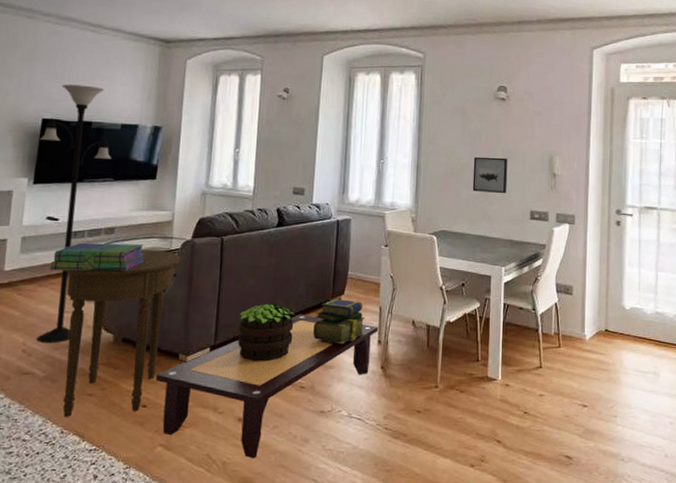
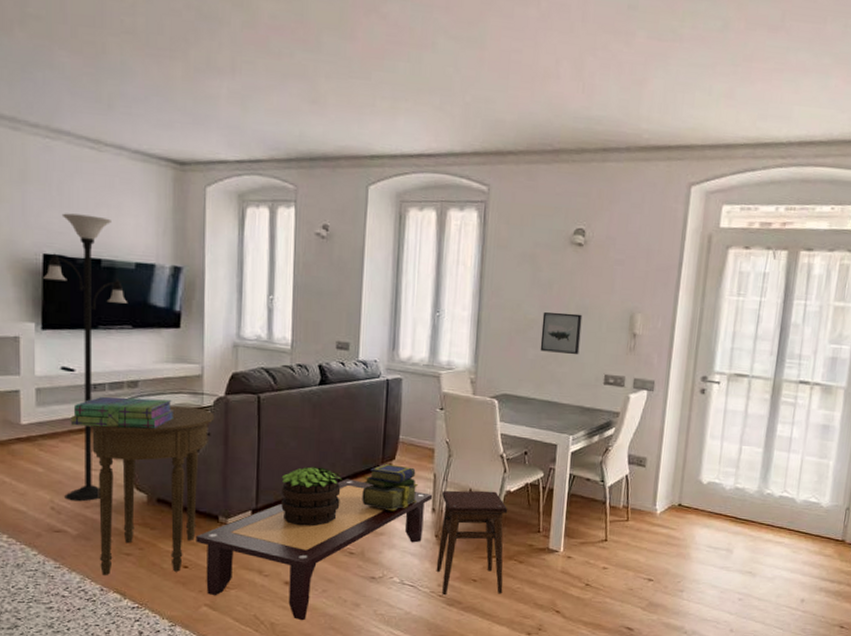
stool: none [382,322,449,428] -> present [436,490,508,596]

